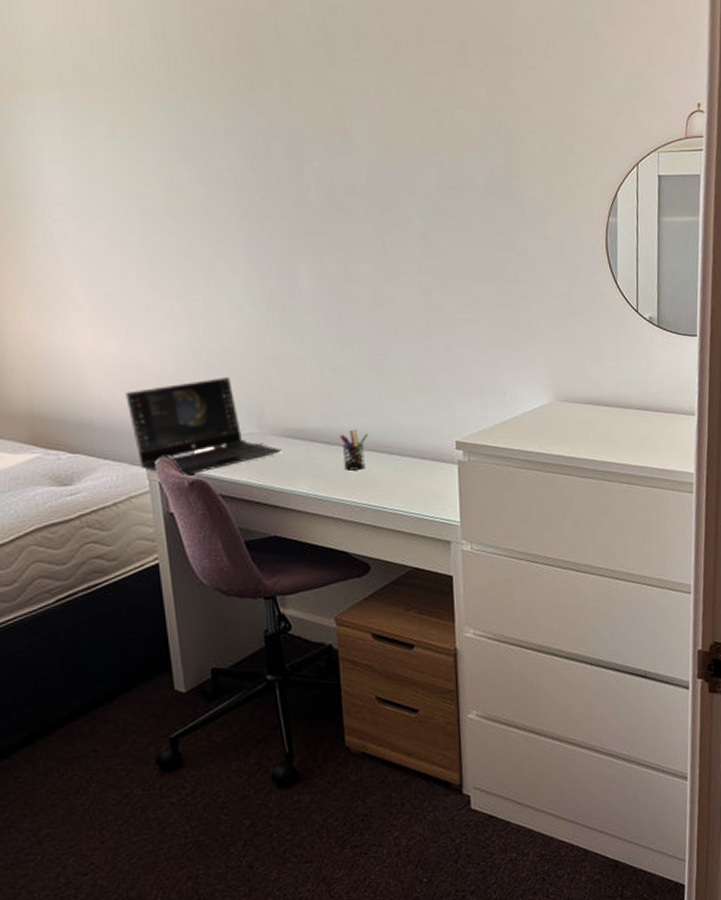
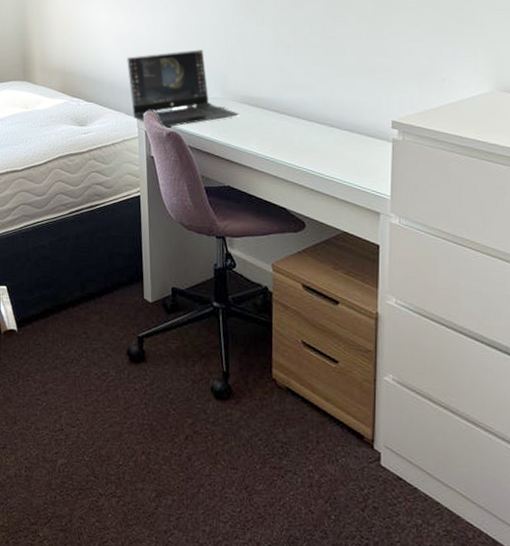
pen holder: present [339,429,368,471] -> none [288,101,312,138]

